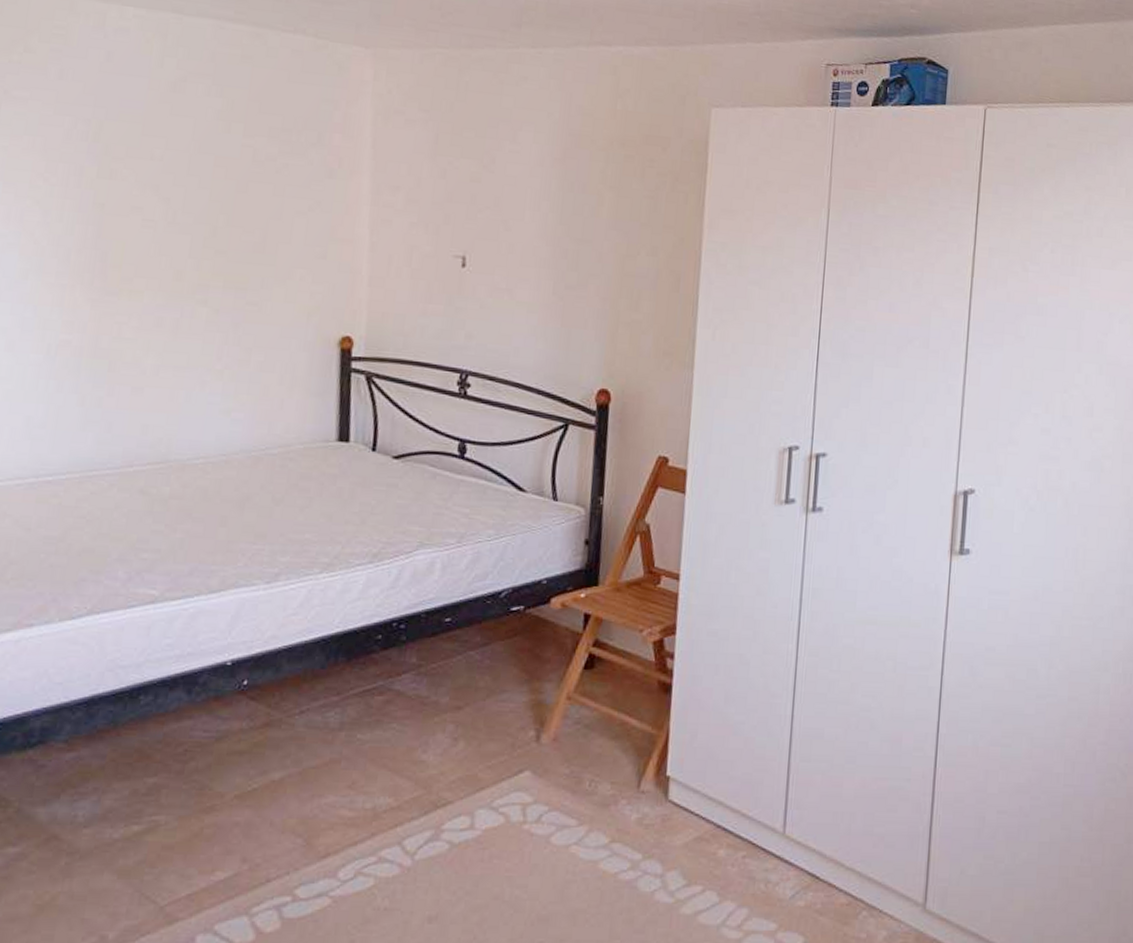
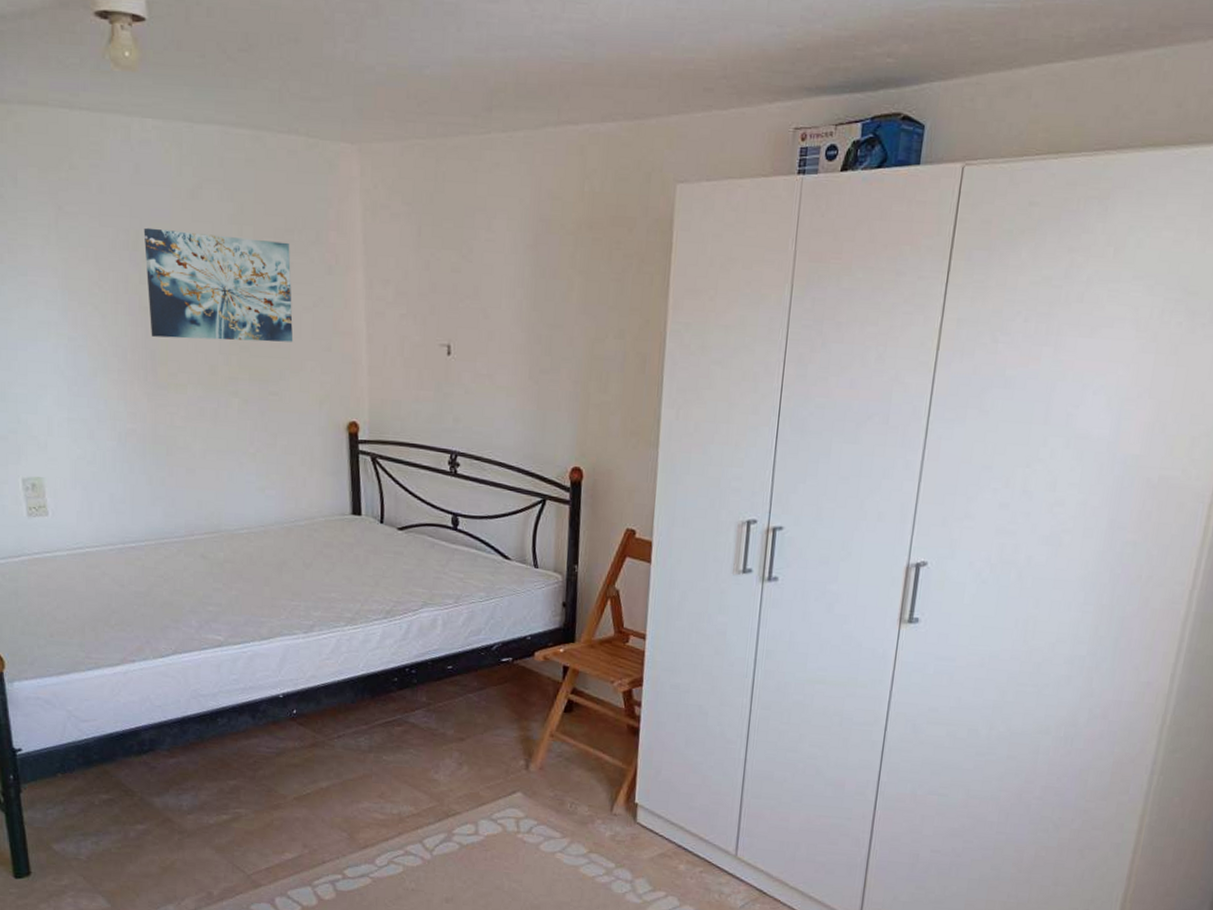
wall art: none [104,118,286,248] -> present [143,227,293,342]

